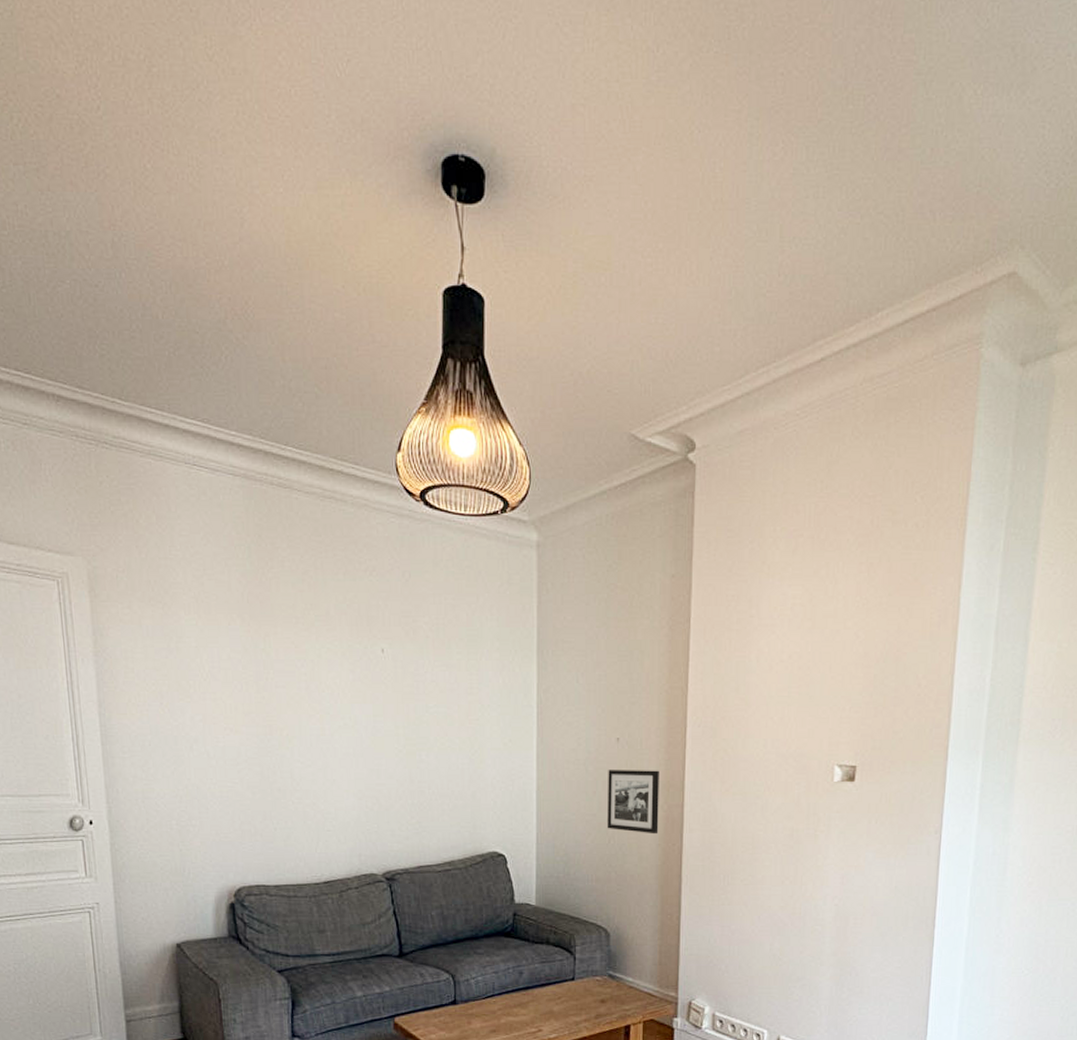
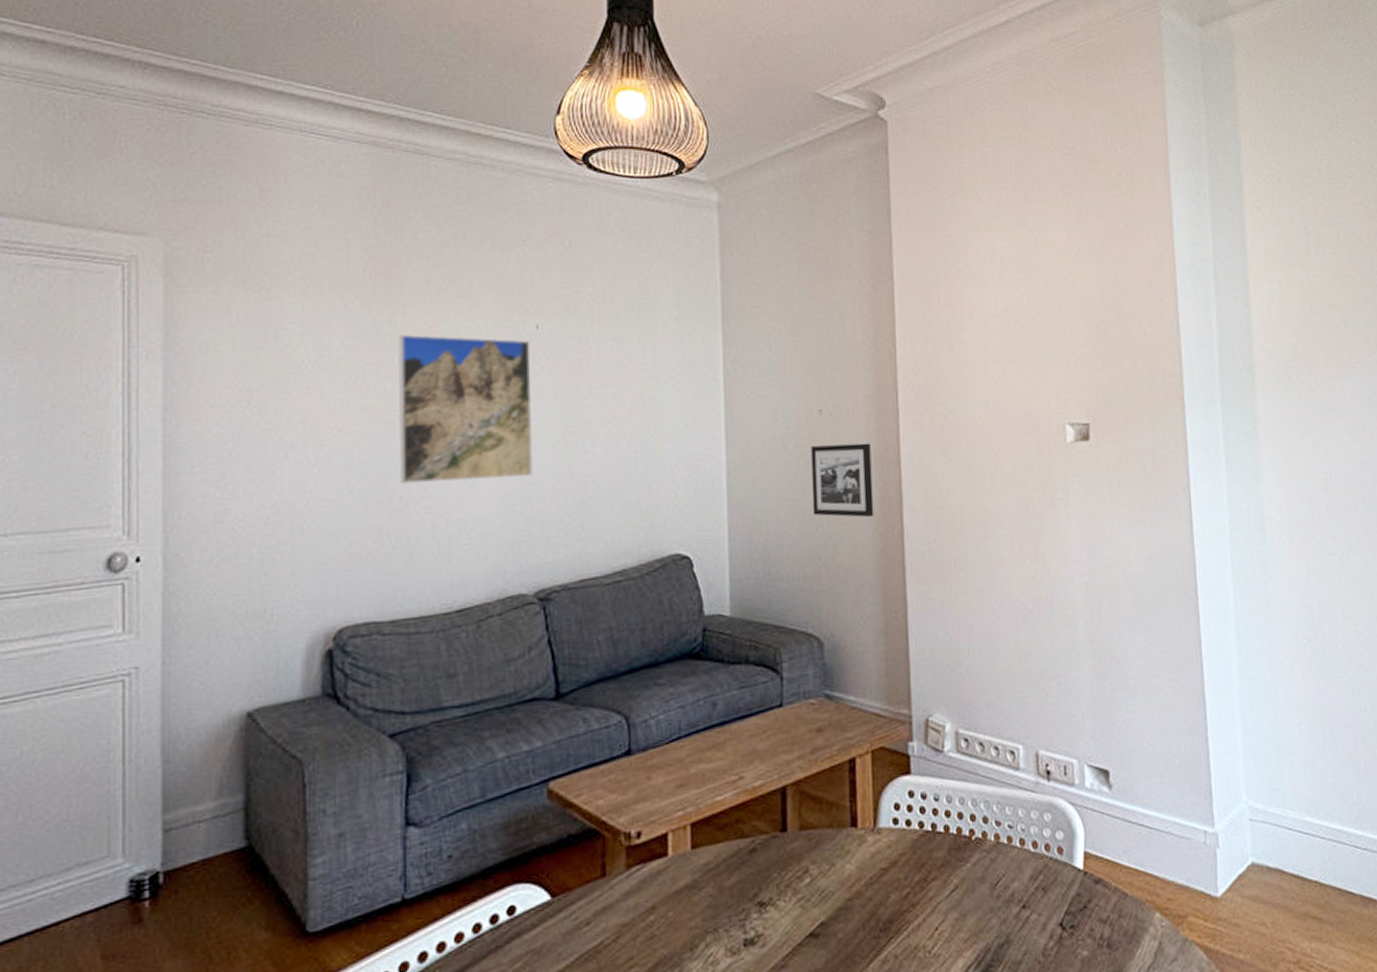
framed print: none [272,651,381,779] -> present [398,334,534,483]

